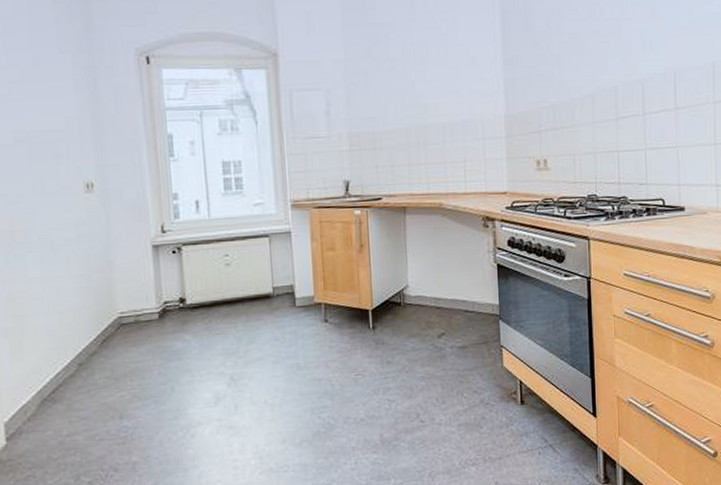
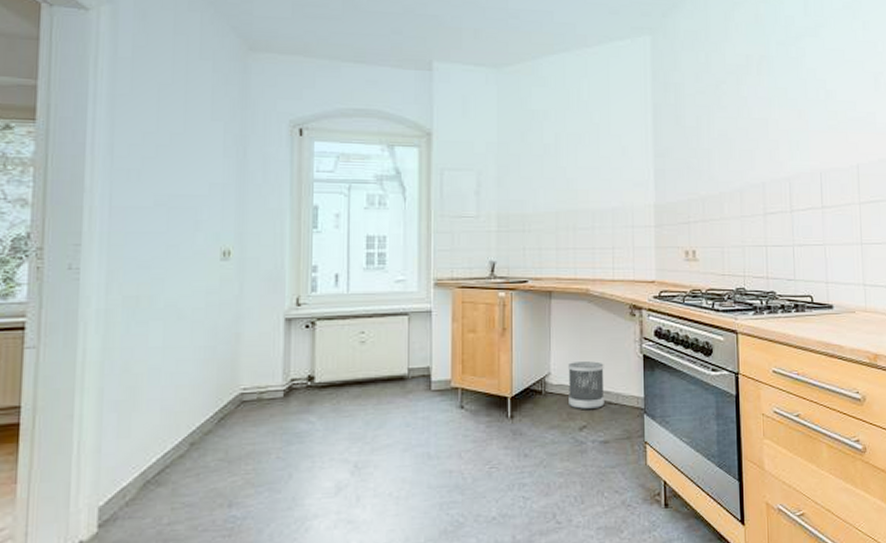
wastebasket: none [425,272,461,318] -> present [568,361,605,409]

